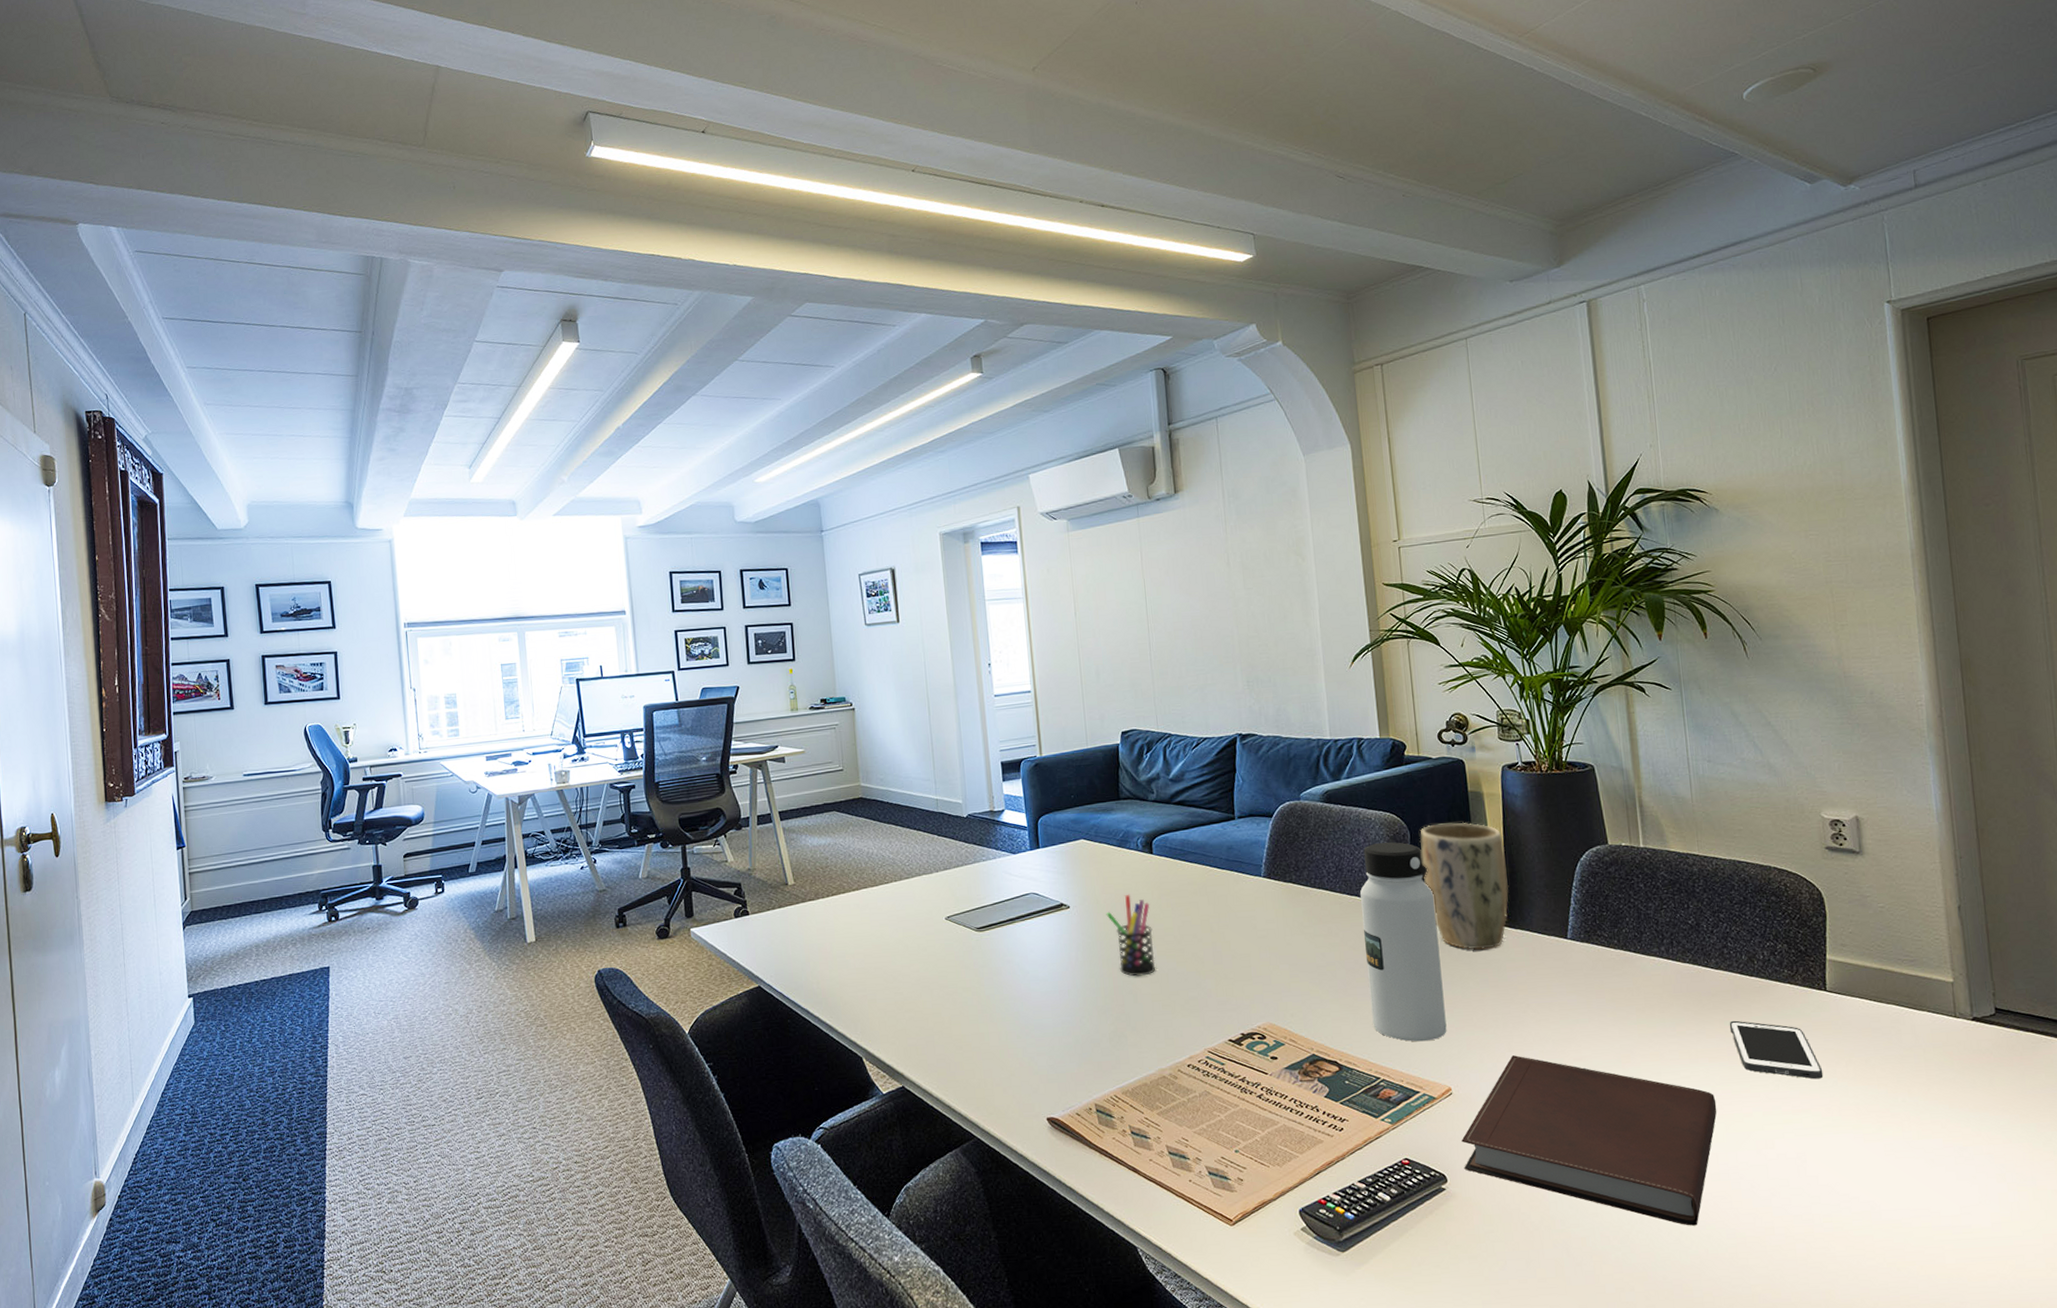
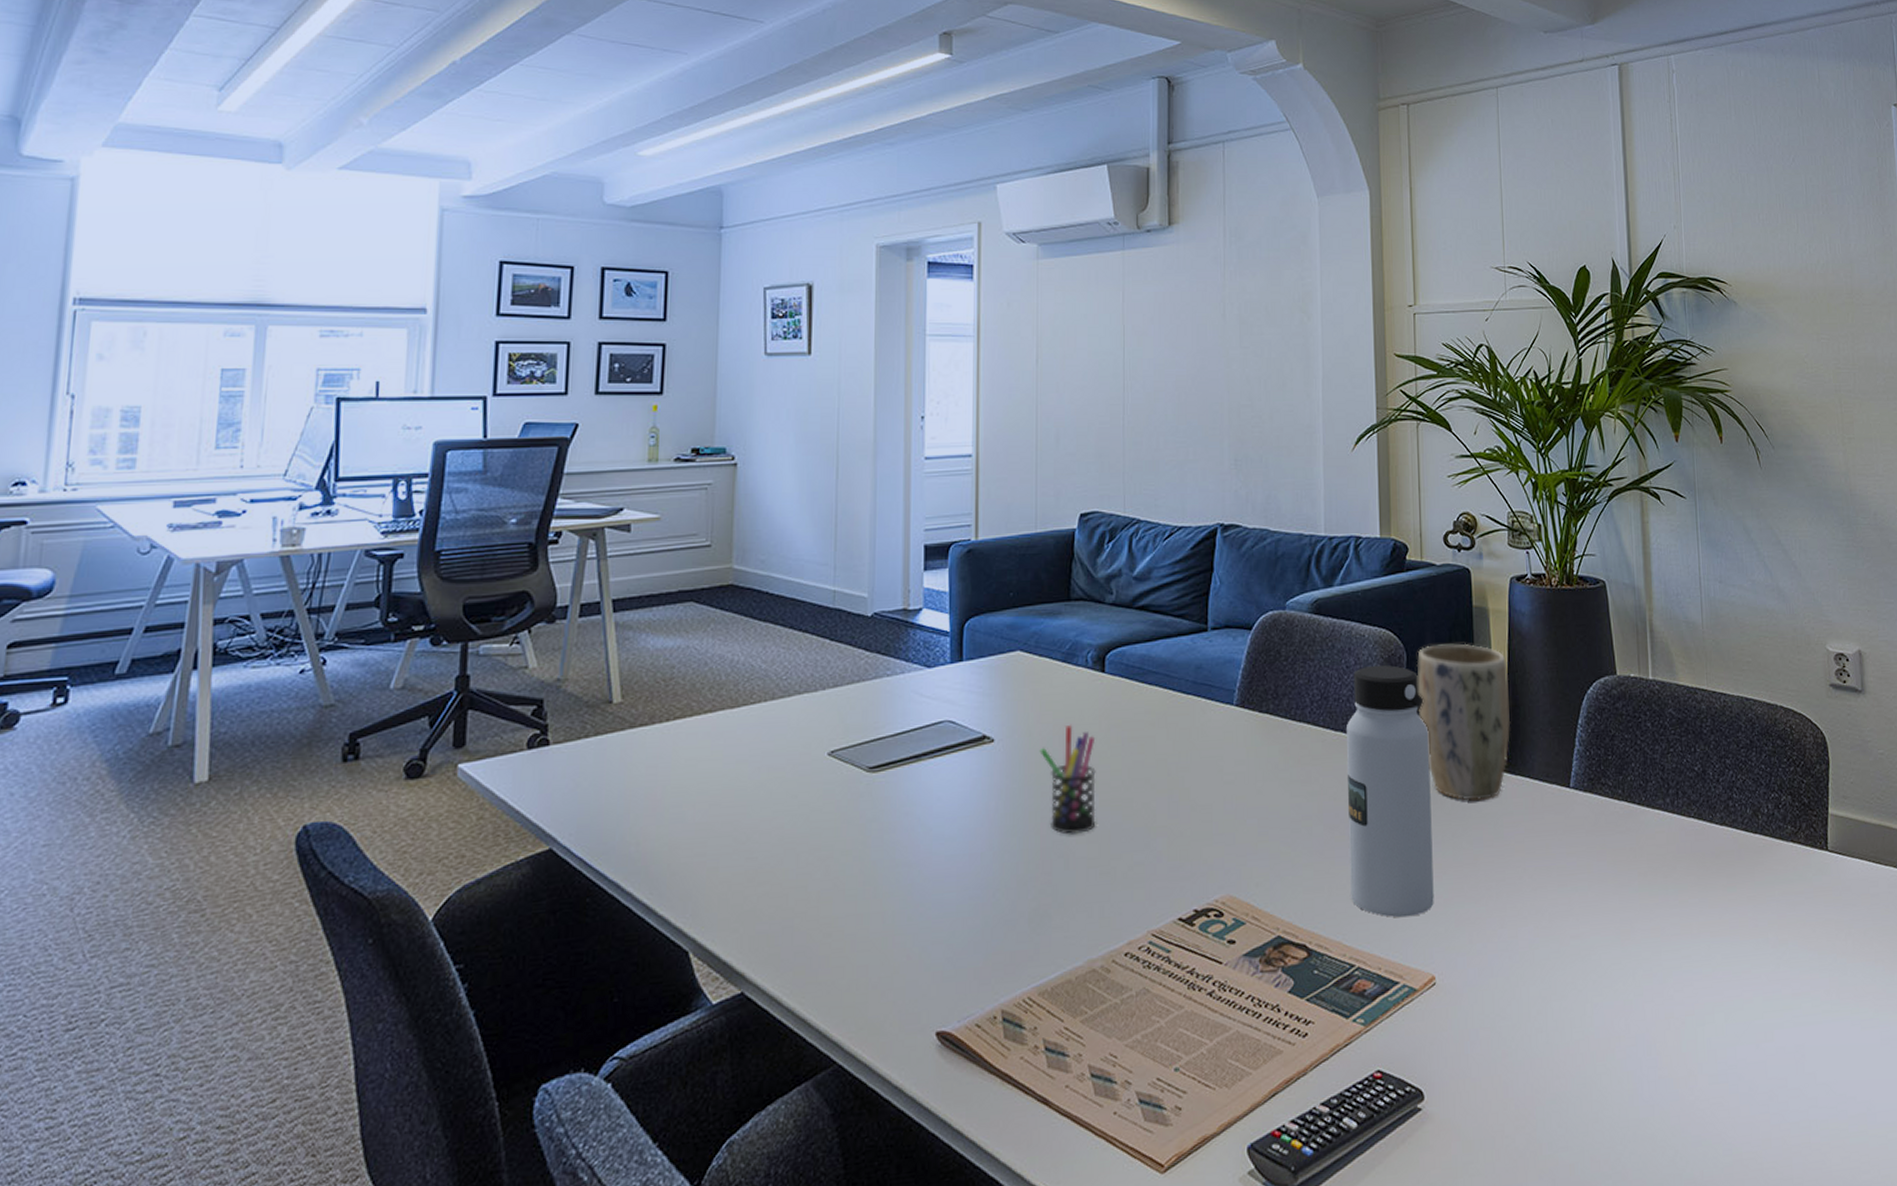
notebook: present [1461,1055,1717,1226] -> none [1443,933,1717,1143]
cell phone: present [1729,1020,1824,1079] -> none [1732,886,1823,956]

